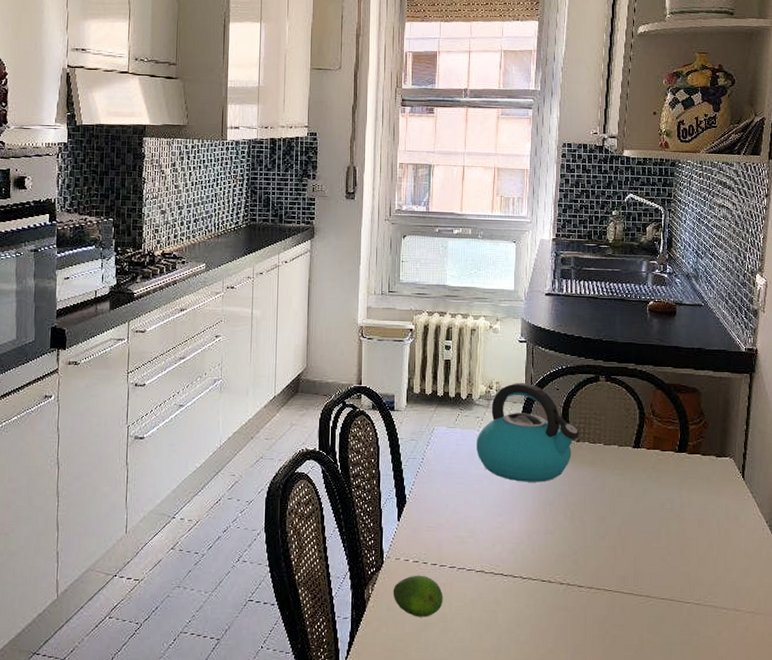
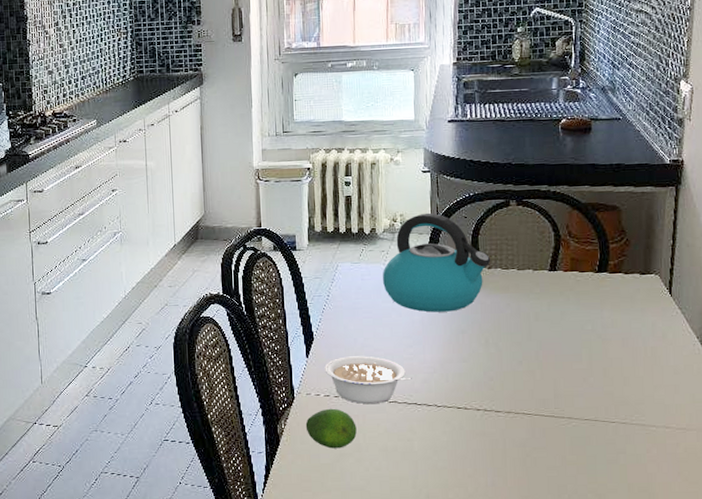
legume: none [415,522,499,573] -> present [325,356,412,405]

